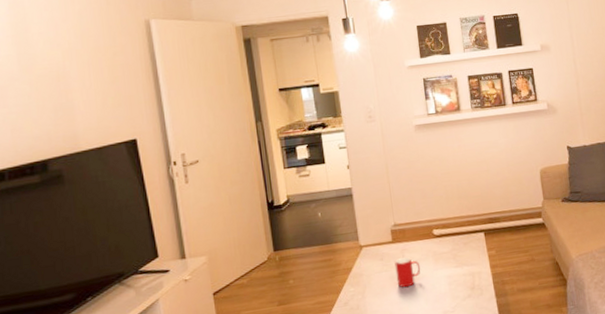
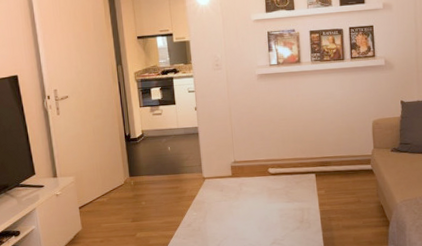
cup: present [394,257,421,288] -> none [233,190,256,216]

